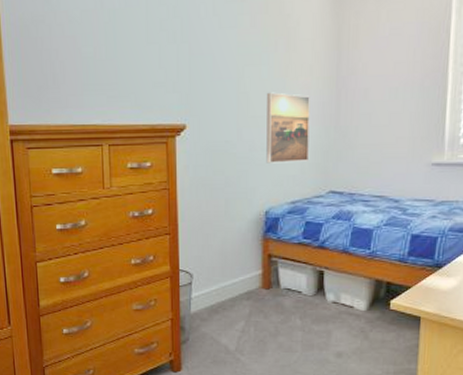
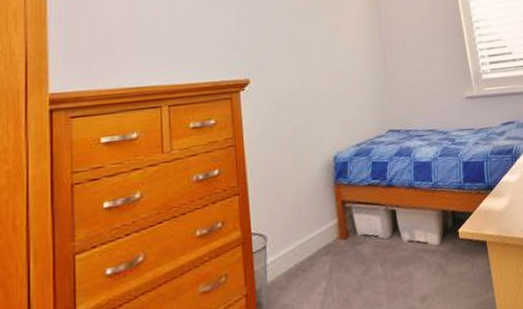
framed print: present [266,92,310,163] -> none [323,45,366,110]

